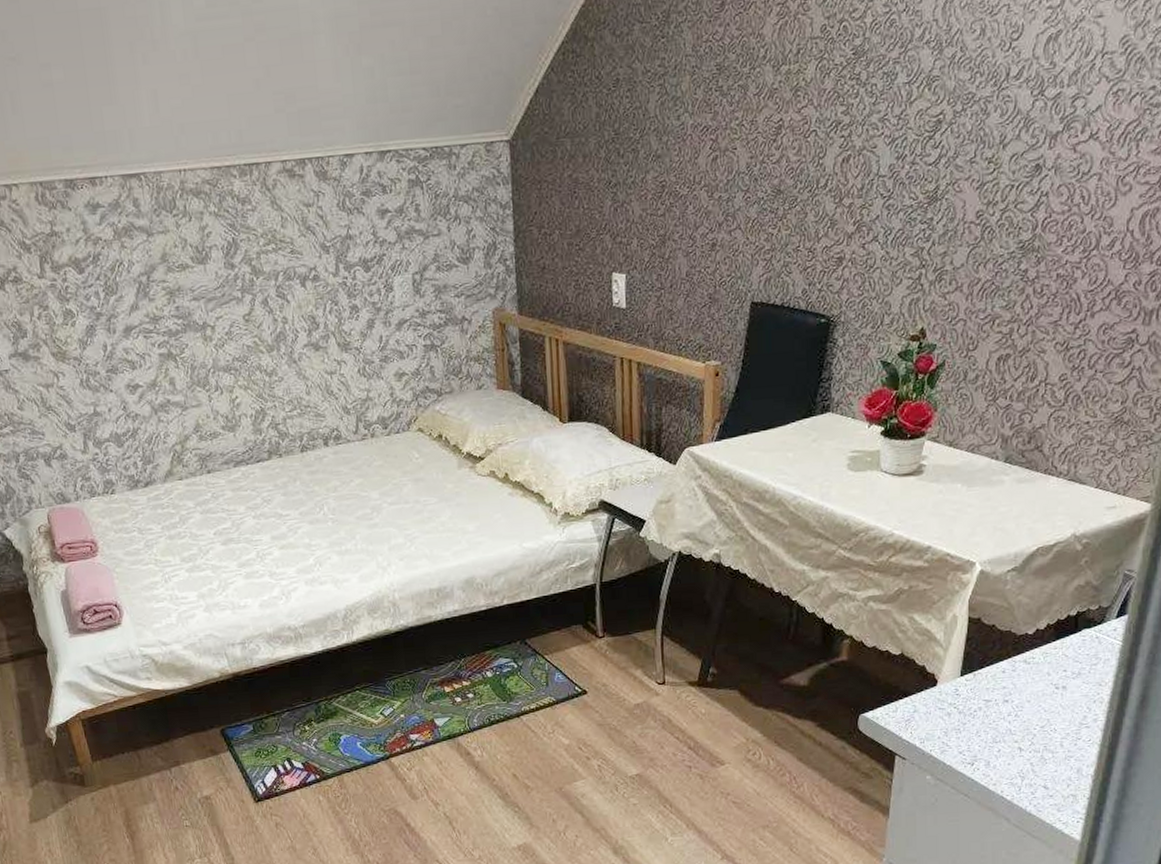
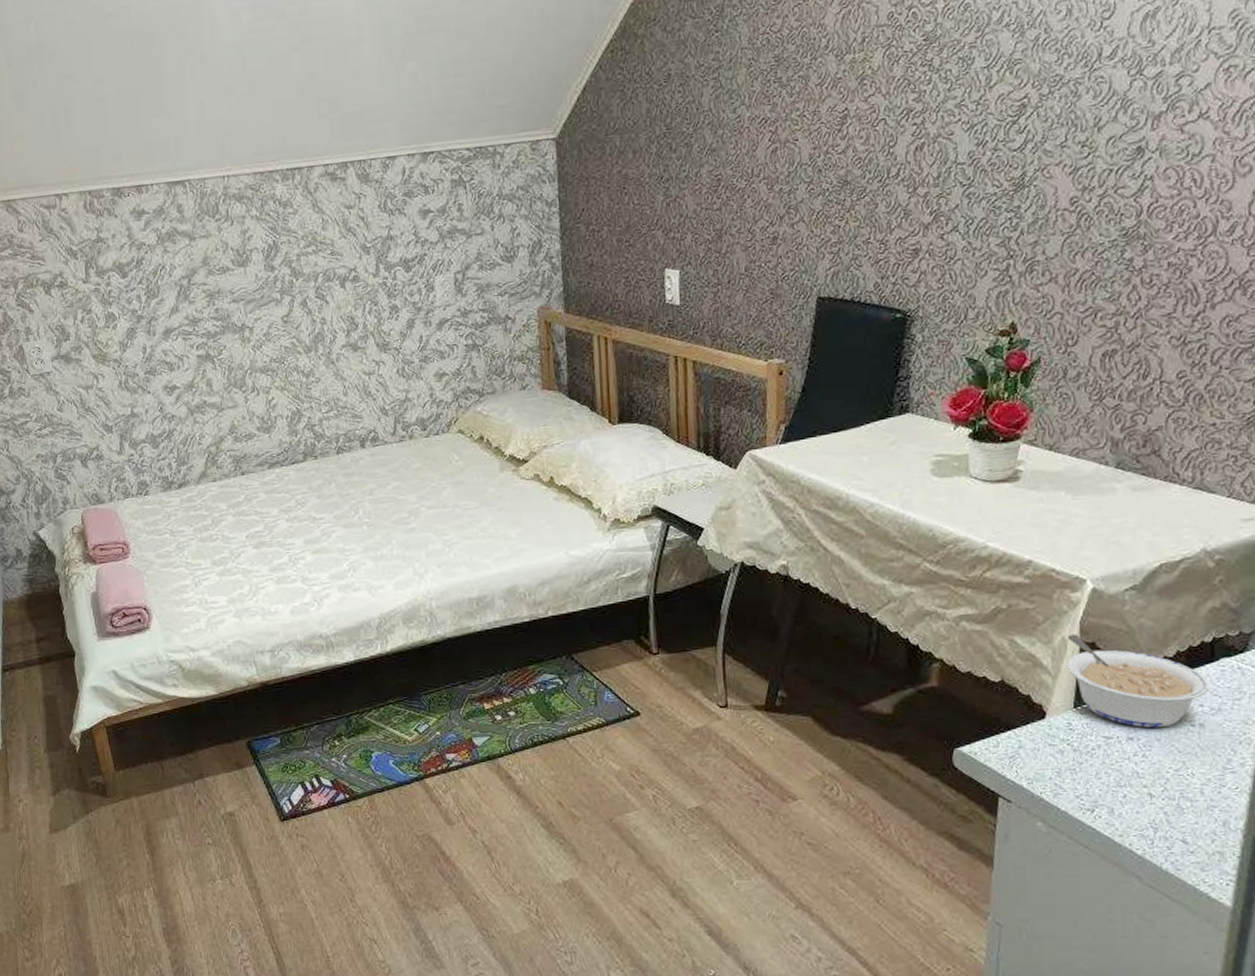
legume: none [956,611,1072,691] -> present [1066,634,1210,728]

